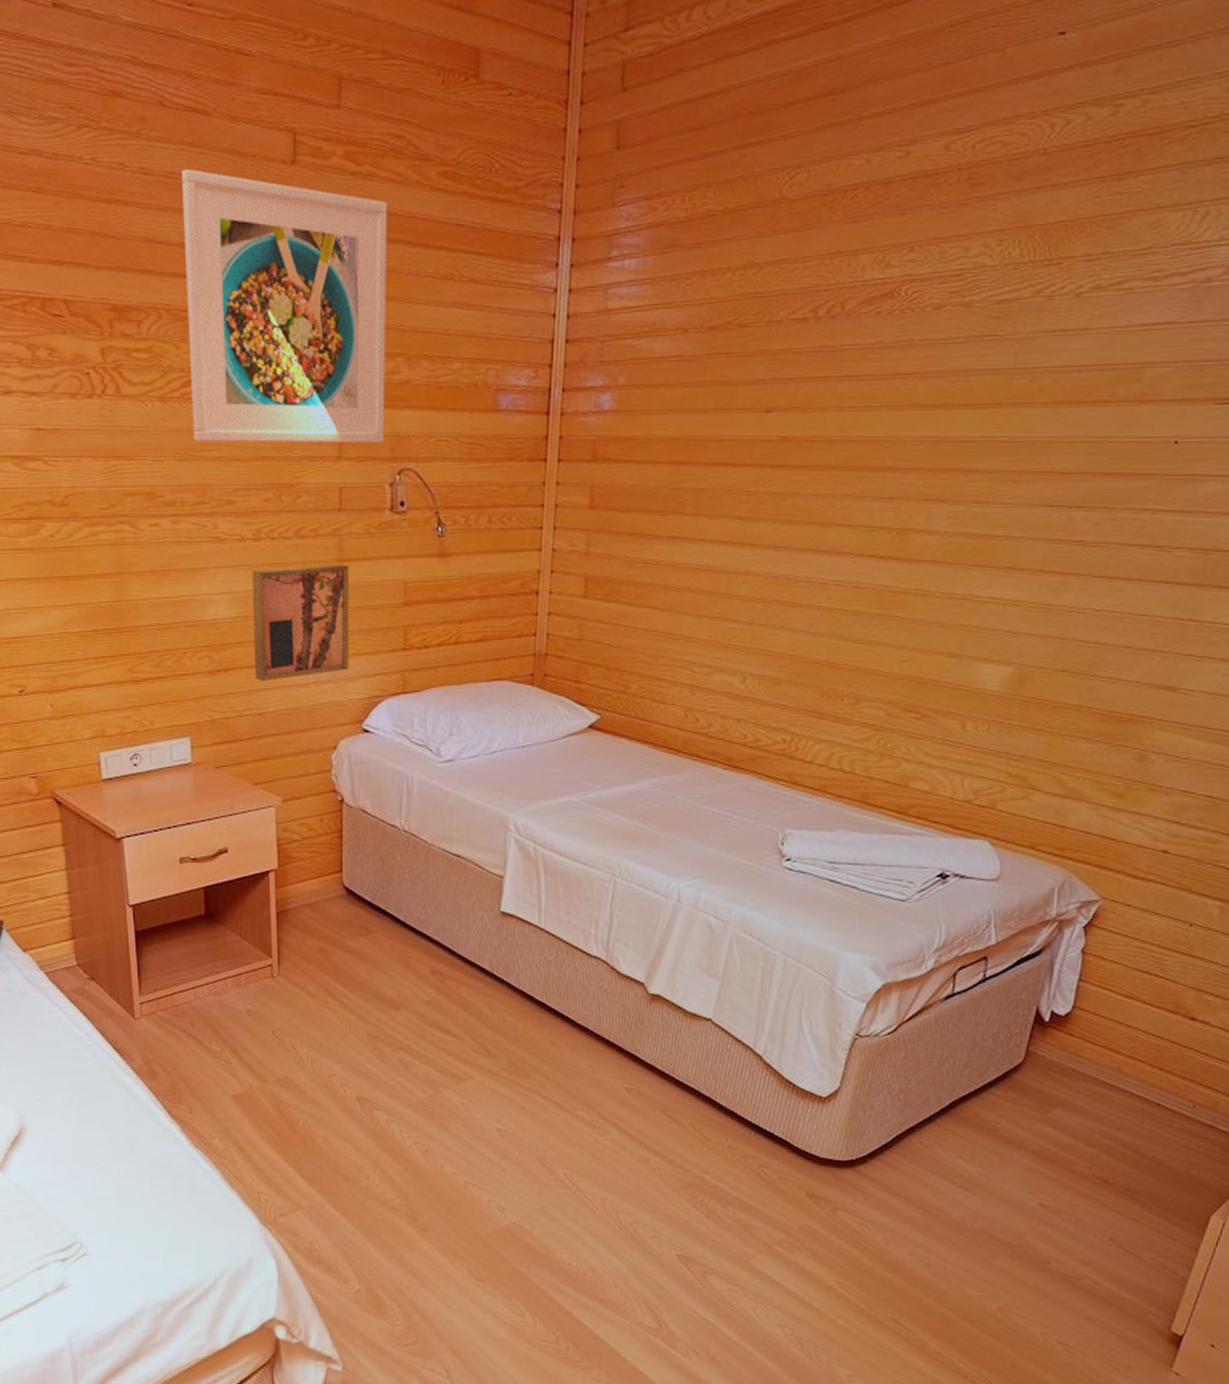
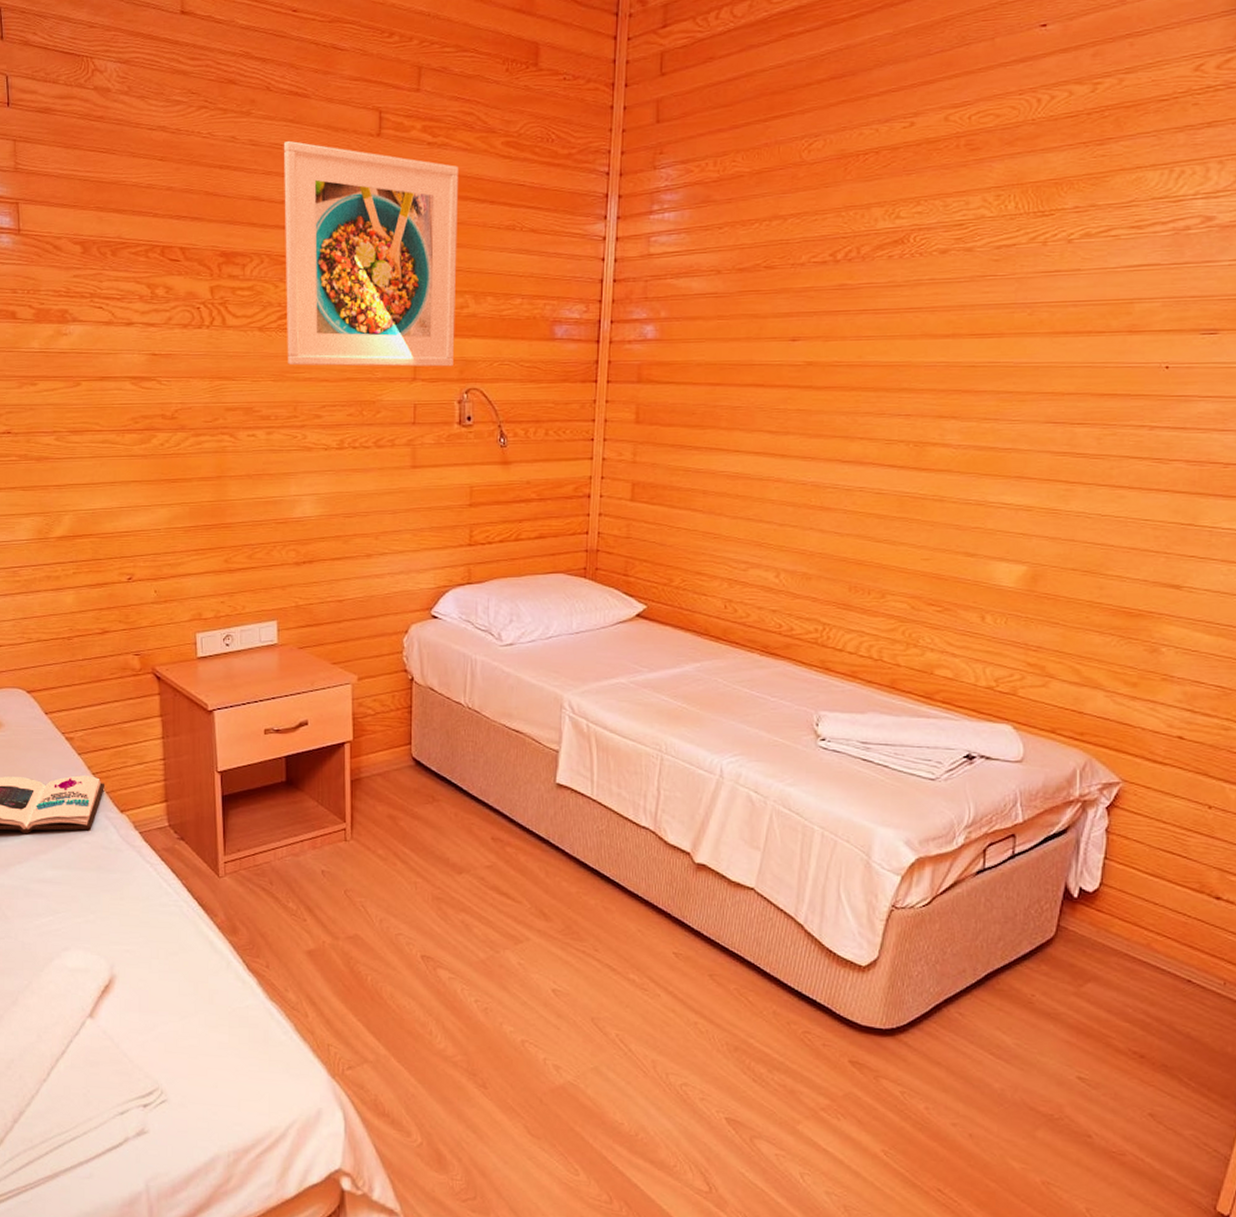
wall art: present [252,565,349,682] -> none [335,471,421,573]

